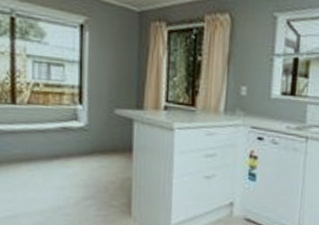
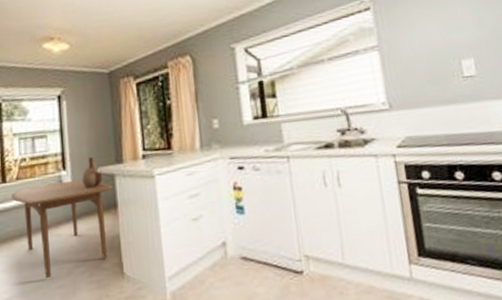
dining table: none [21,114,131,205] -> present [12,180,114,279]
vessel: none [98,97,120,128] -> present [82,157,102,188]

